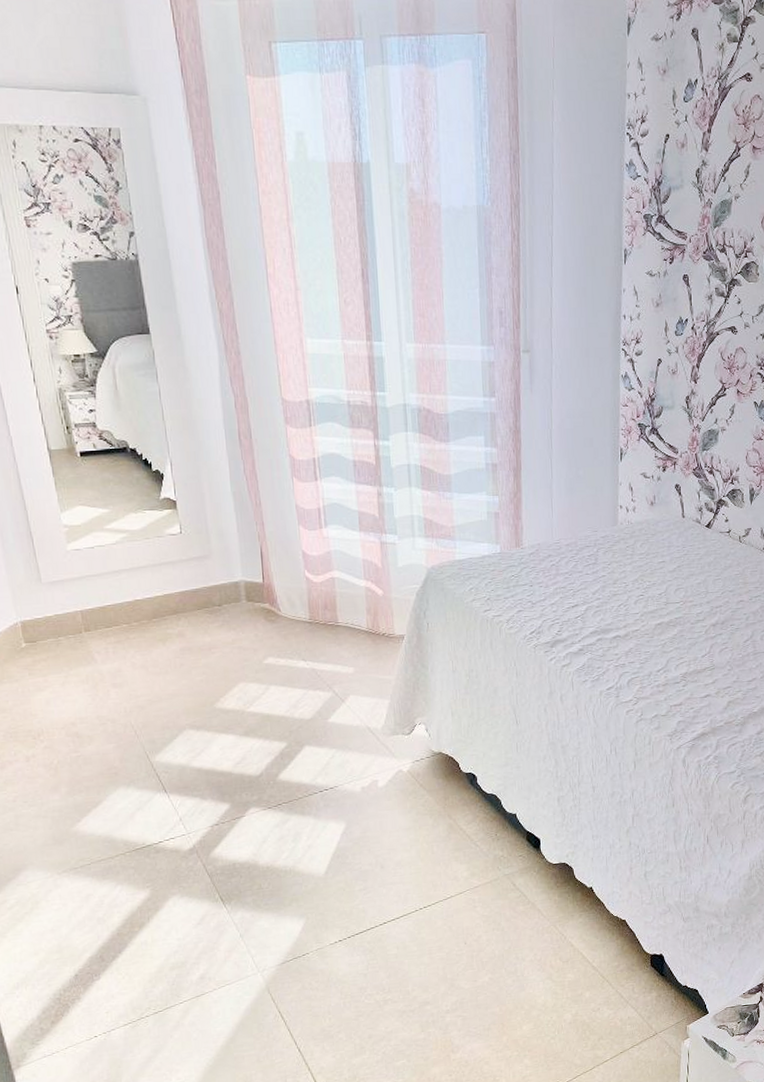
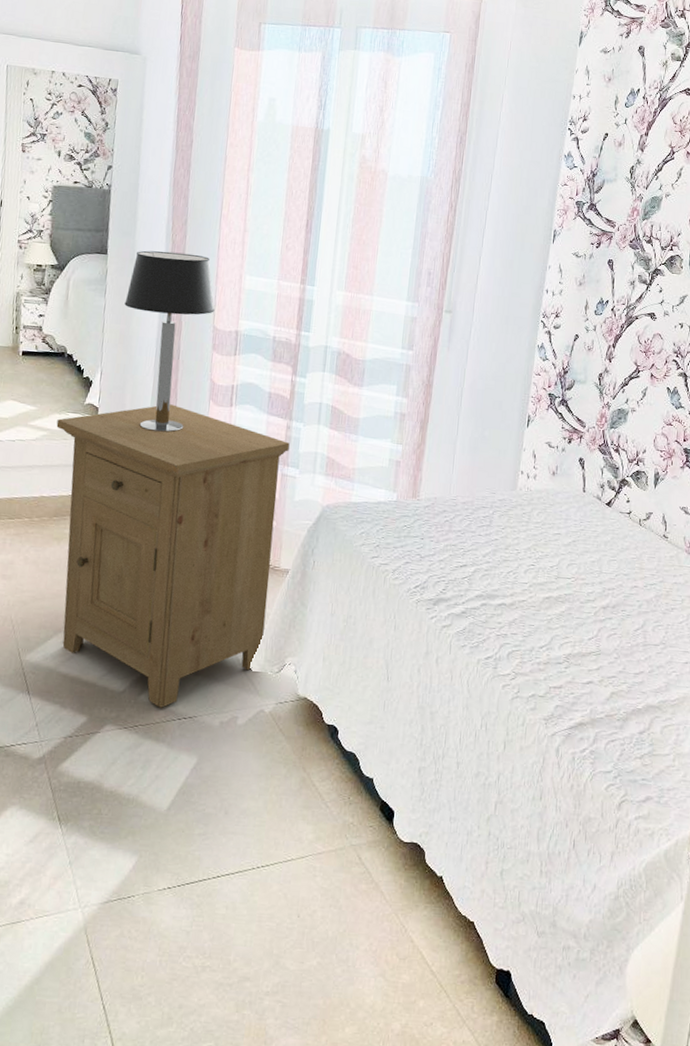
nightstand: none [134,487,390,784] -> present [56,404,290,708]
table lamp: none [180,322,280,517] -> present [124,250,215,433]

